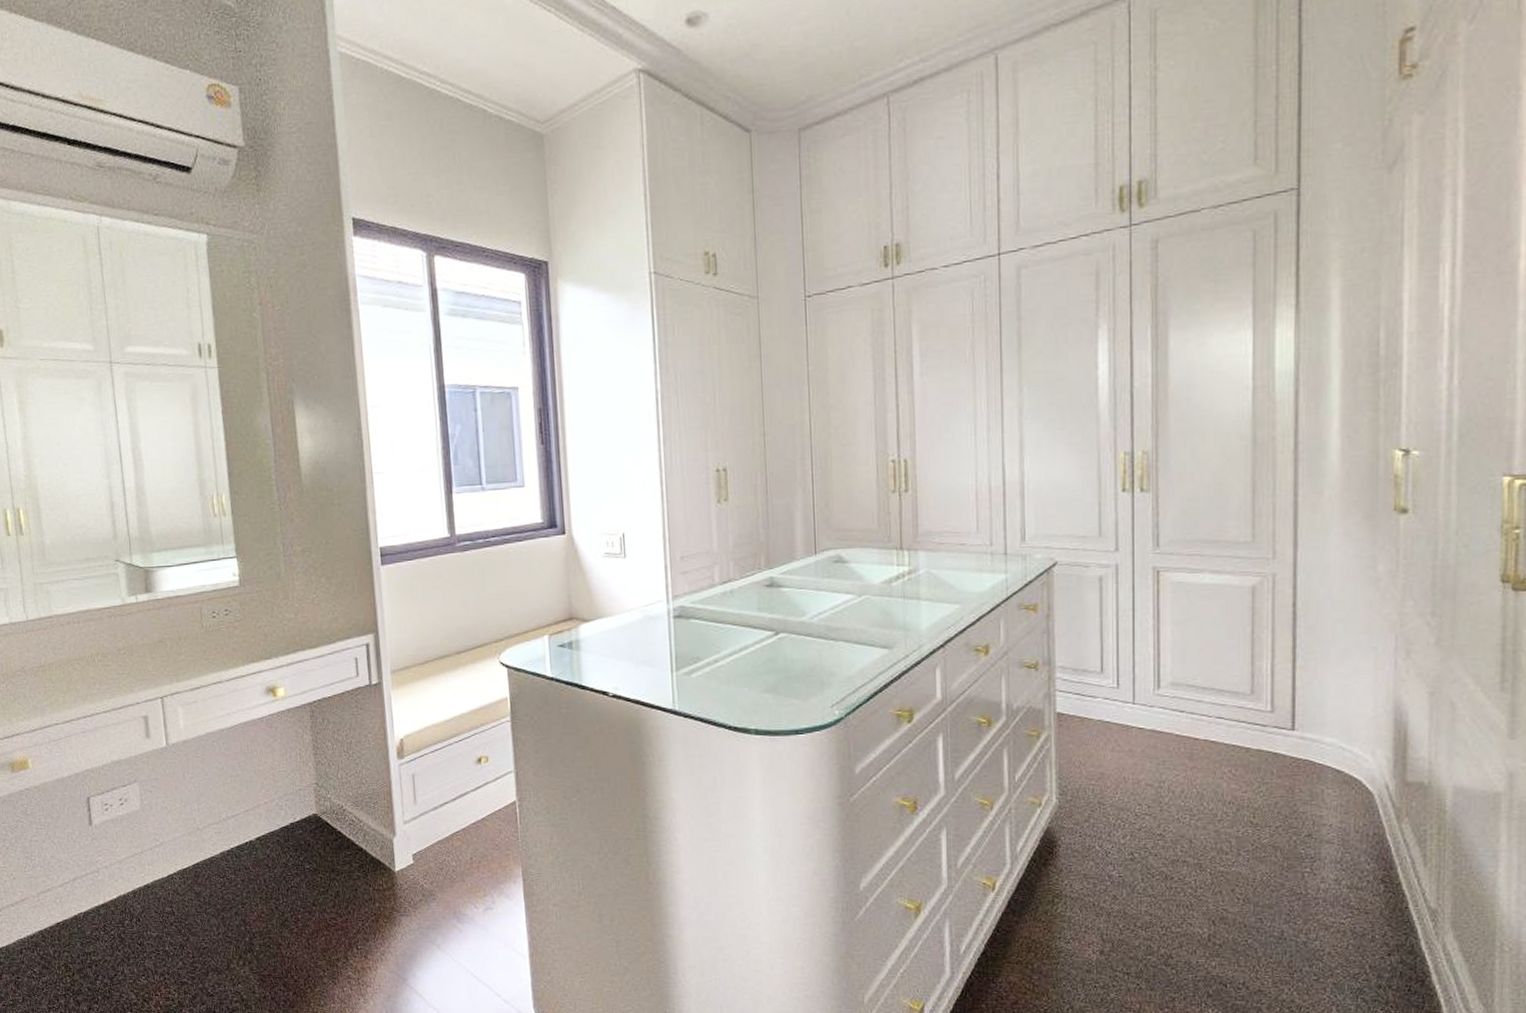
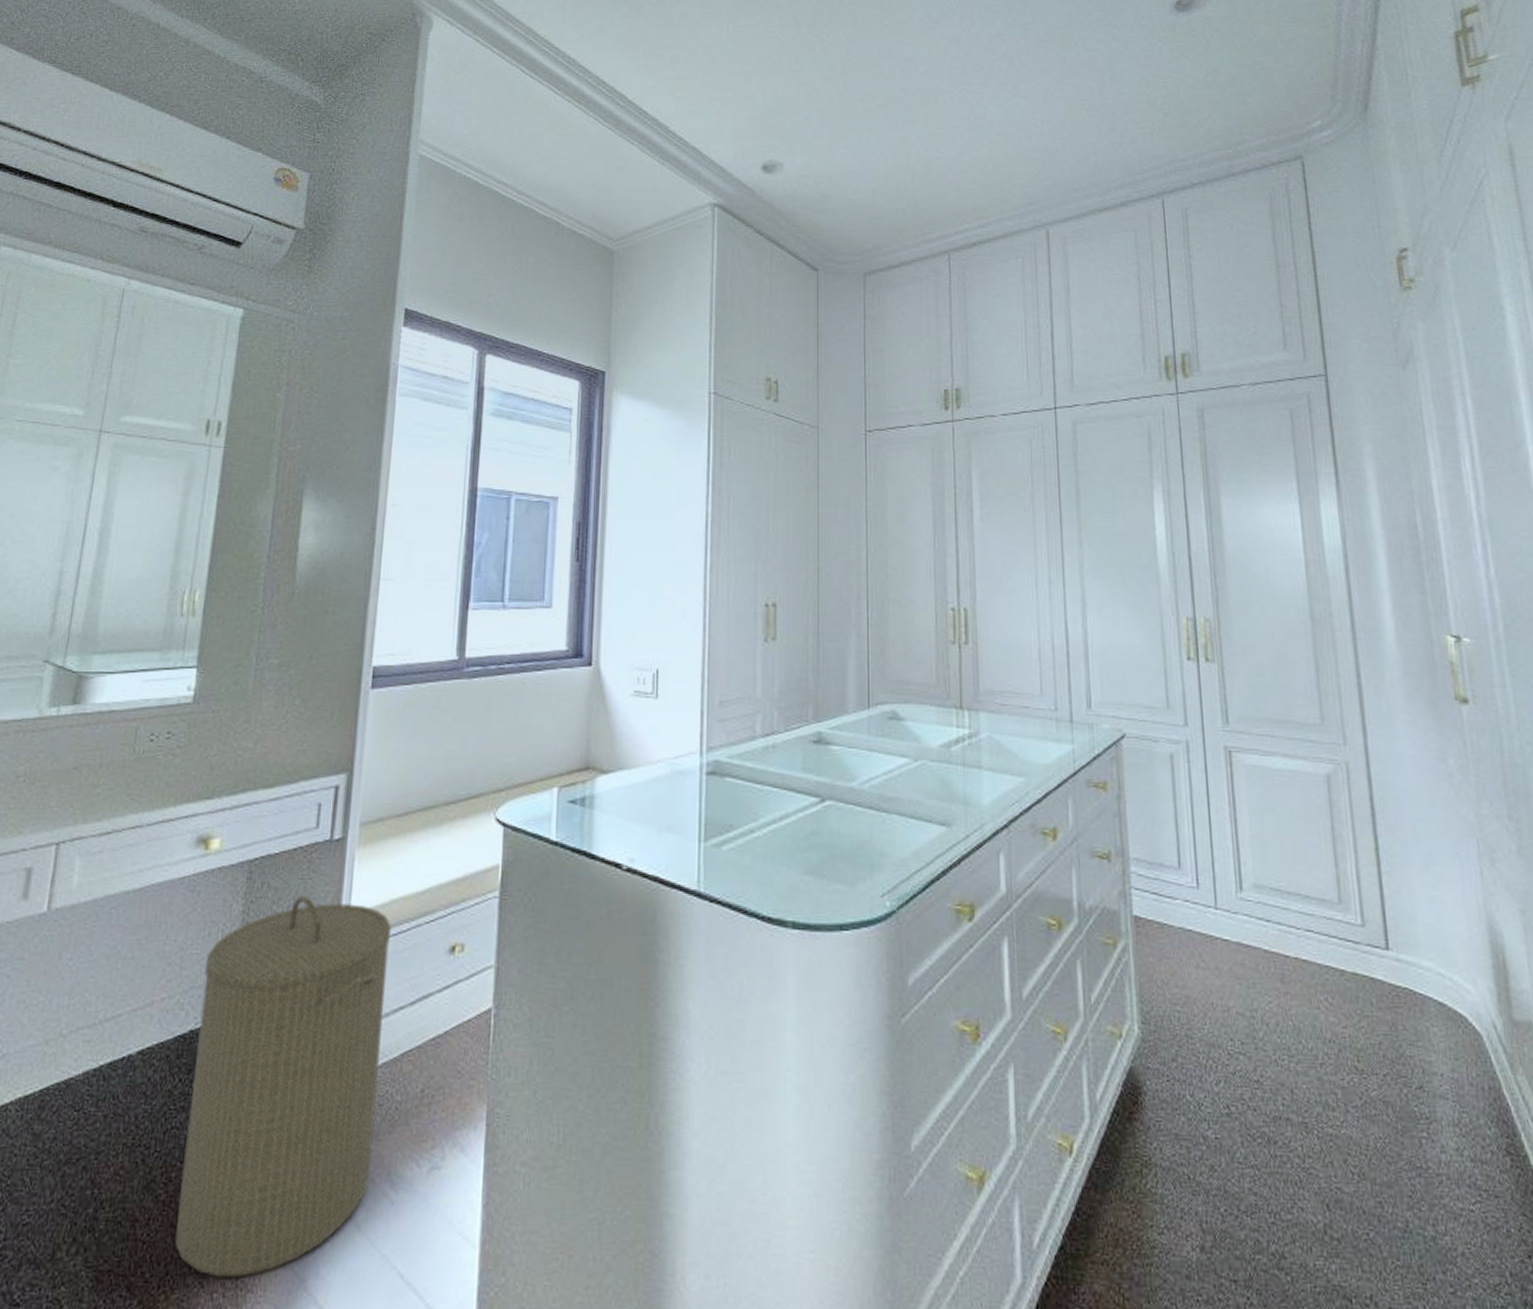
laundry hamper: none [291,727,441,978] -> present [175,896,392,1278]

